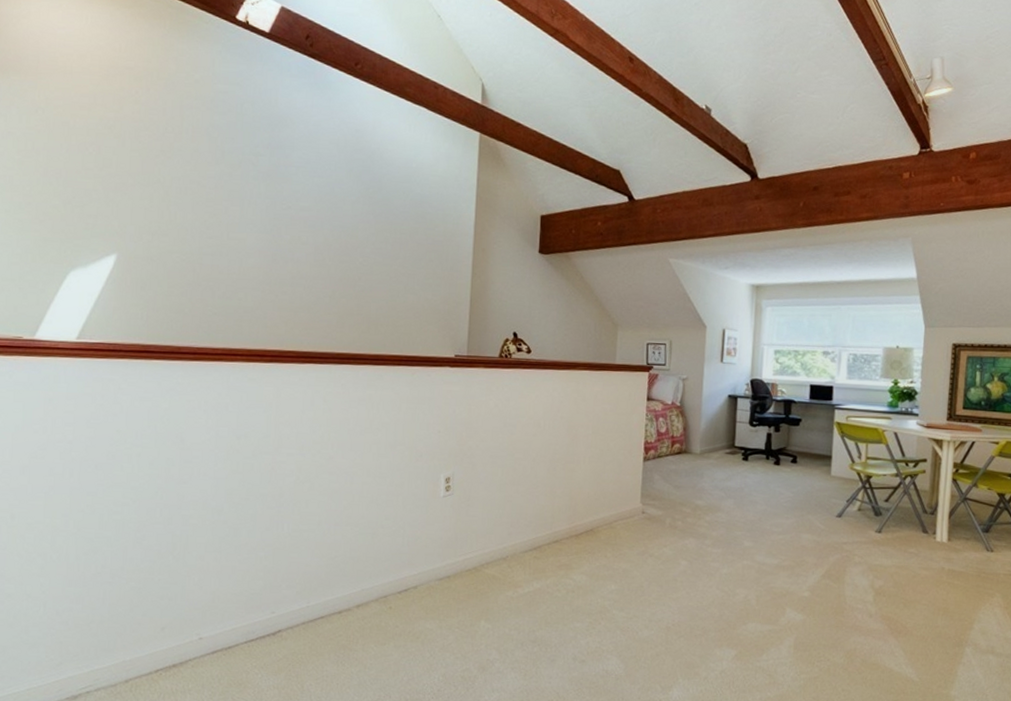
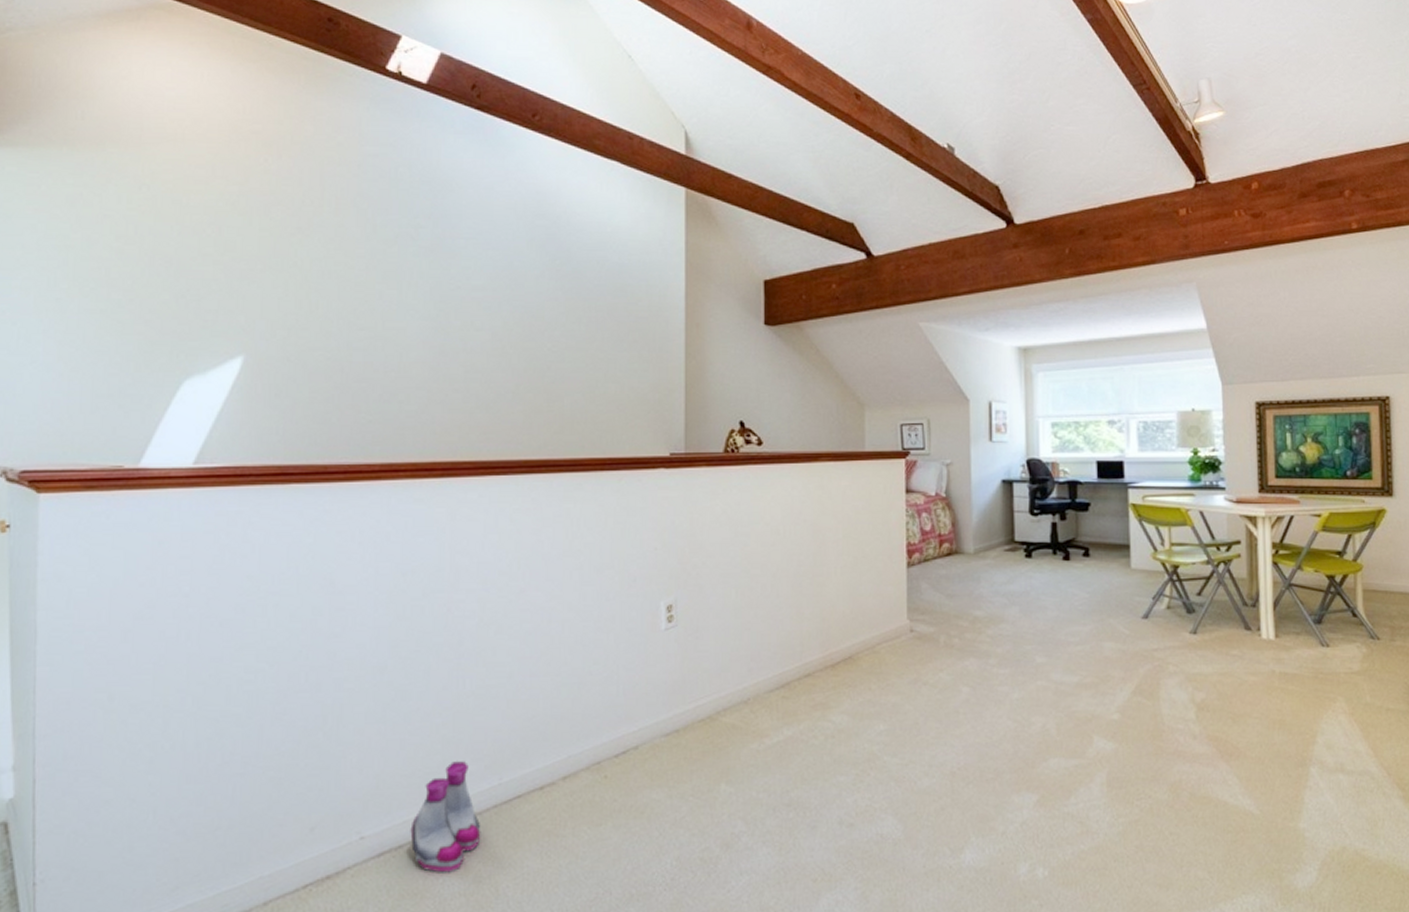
boots: none [237,586,292,671] -> present [410,761,481,873]

